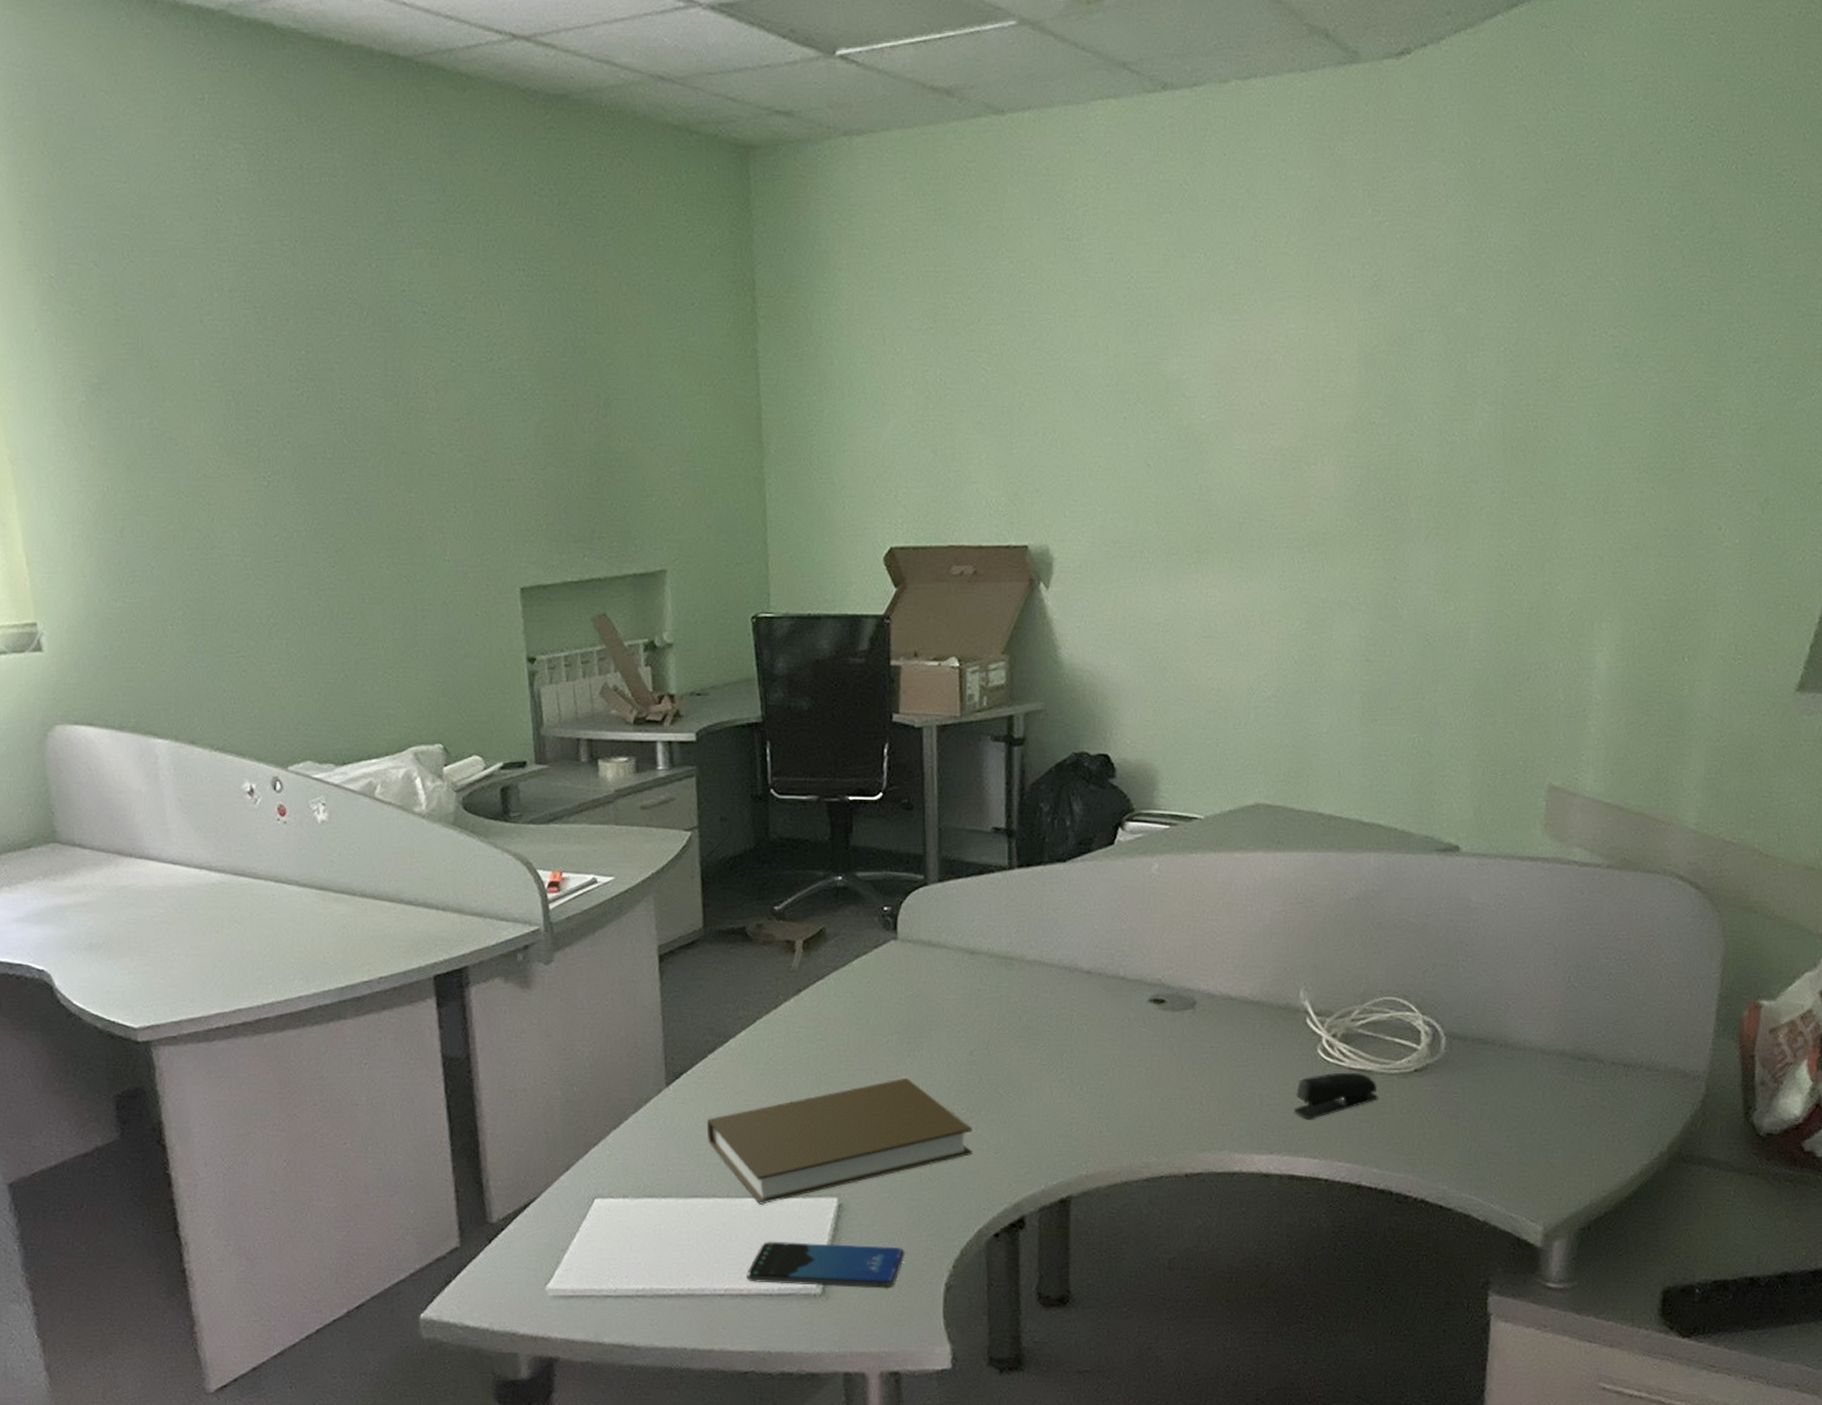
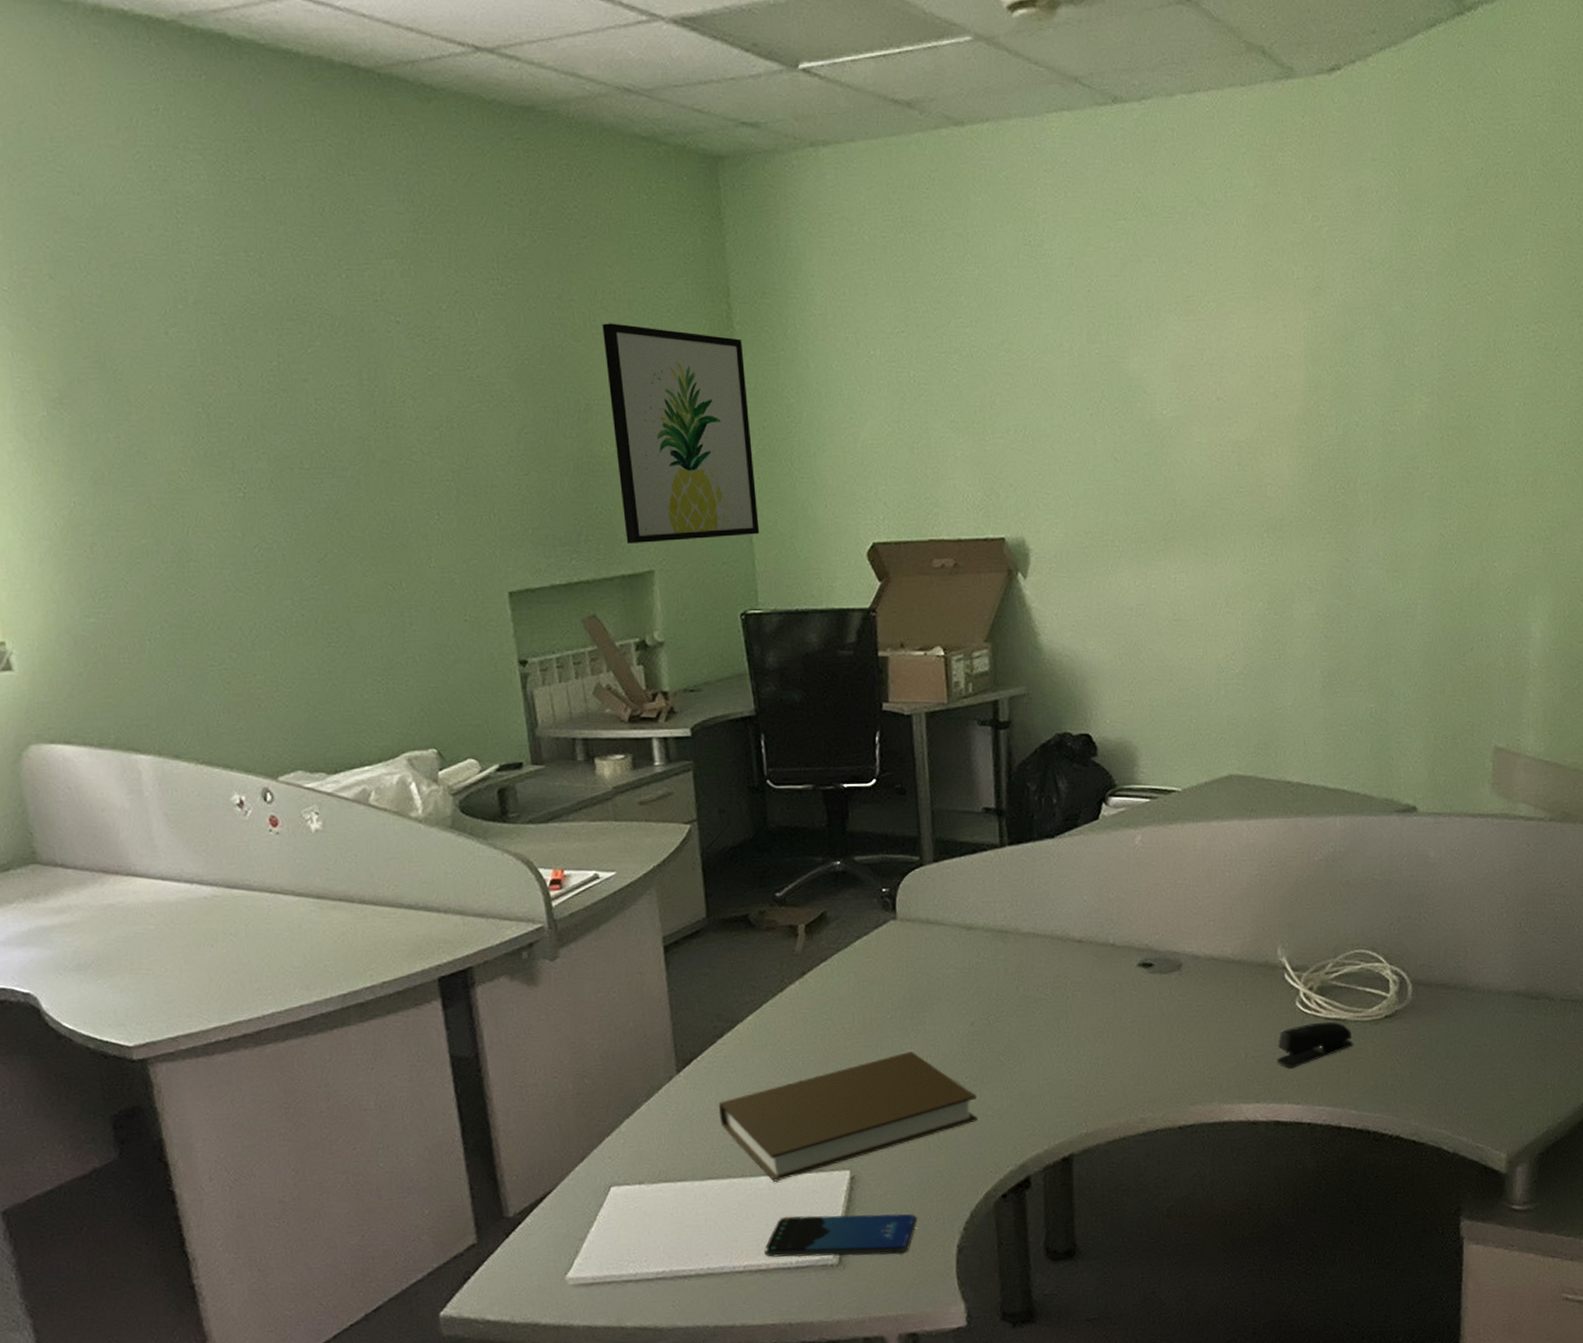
wall art: none [625,316,775,541] -> present [602,323,760,543]

